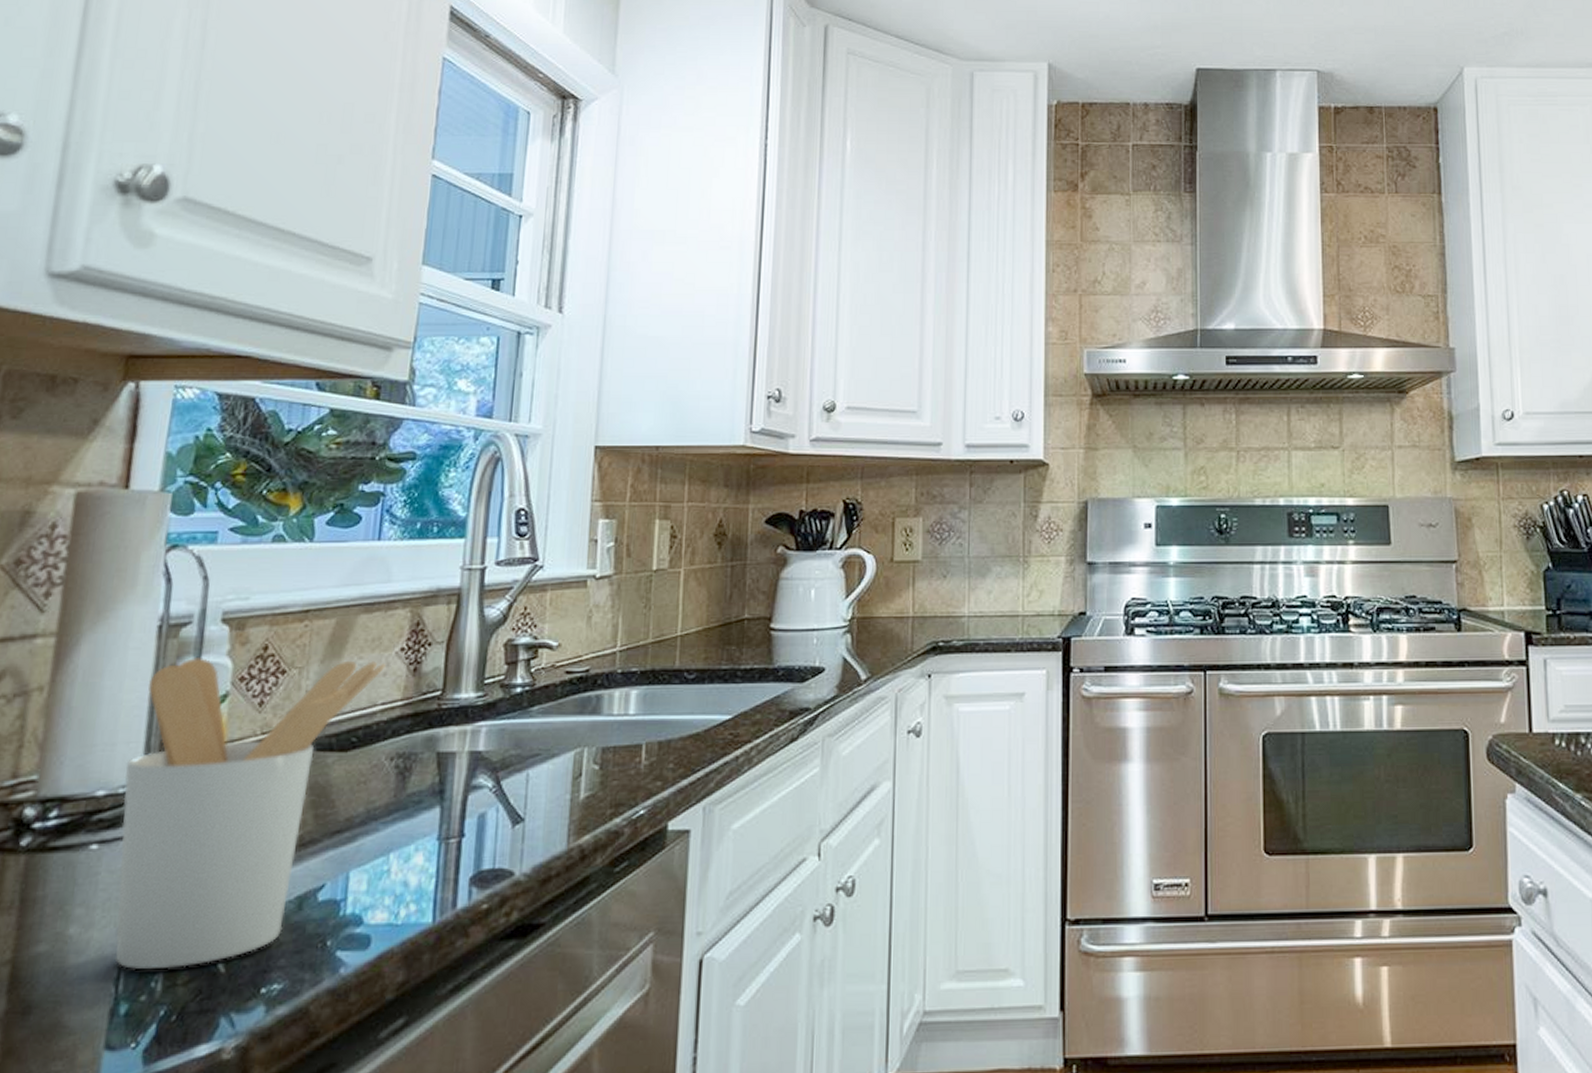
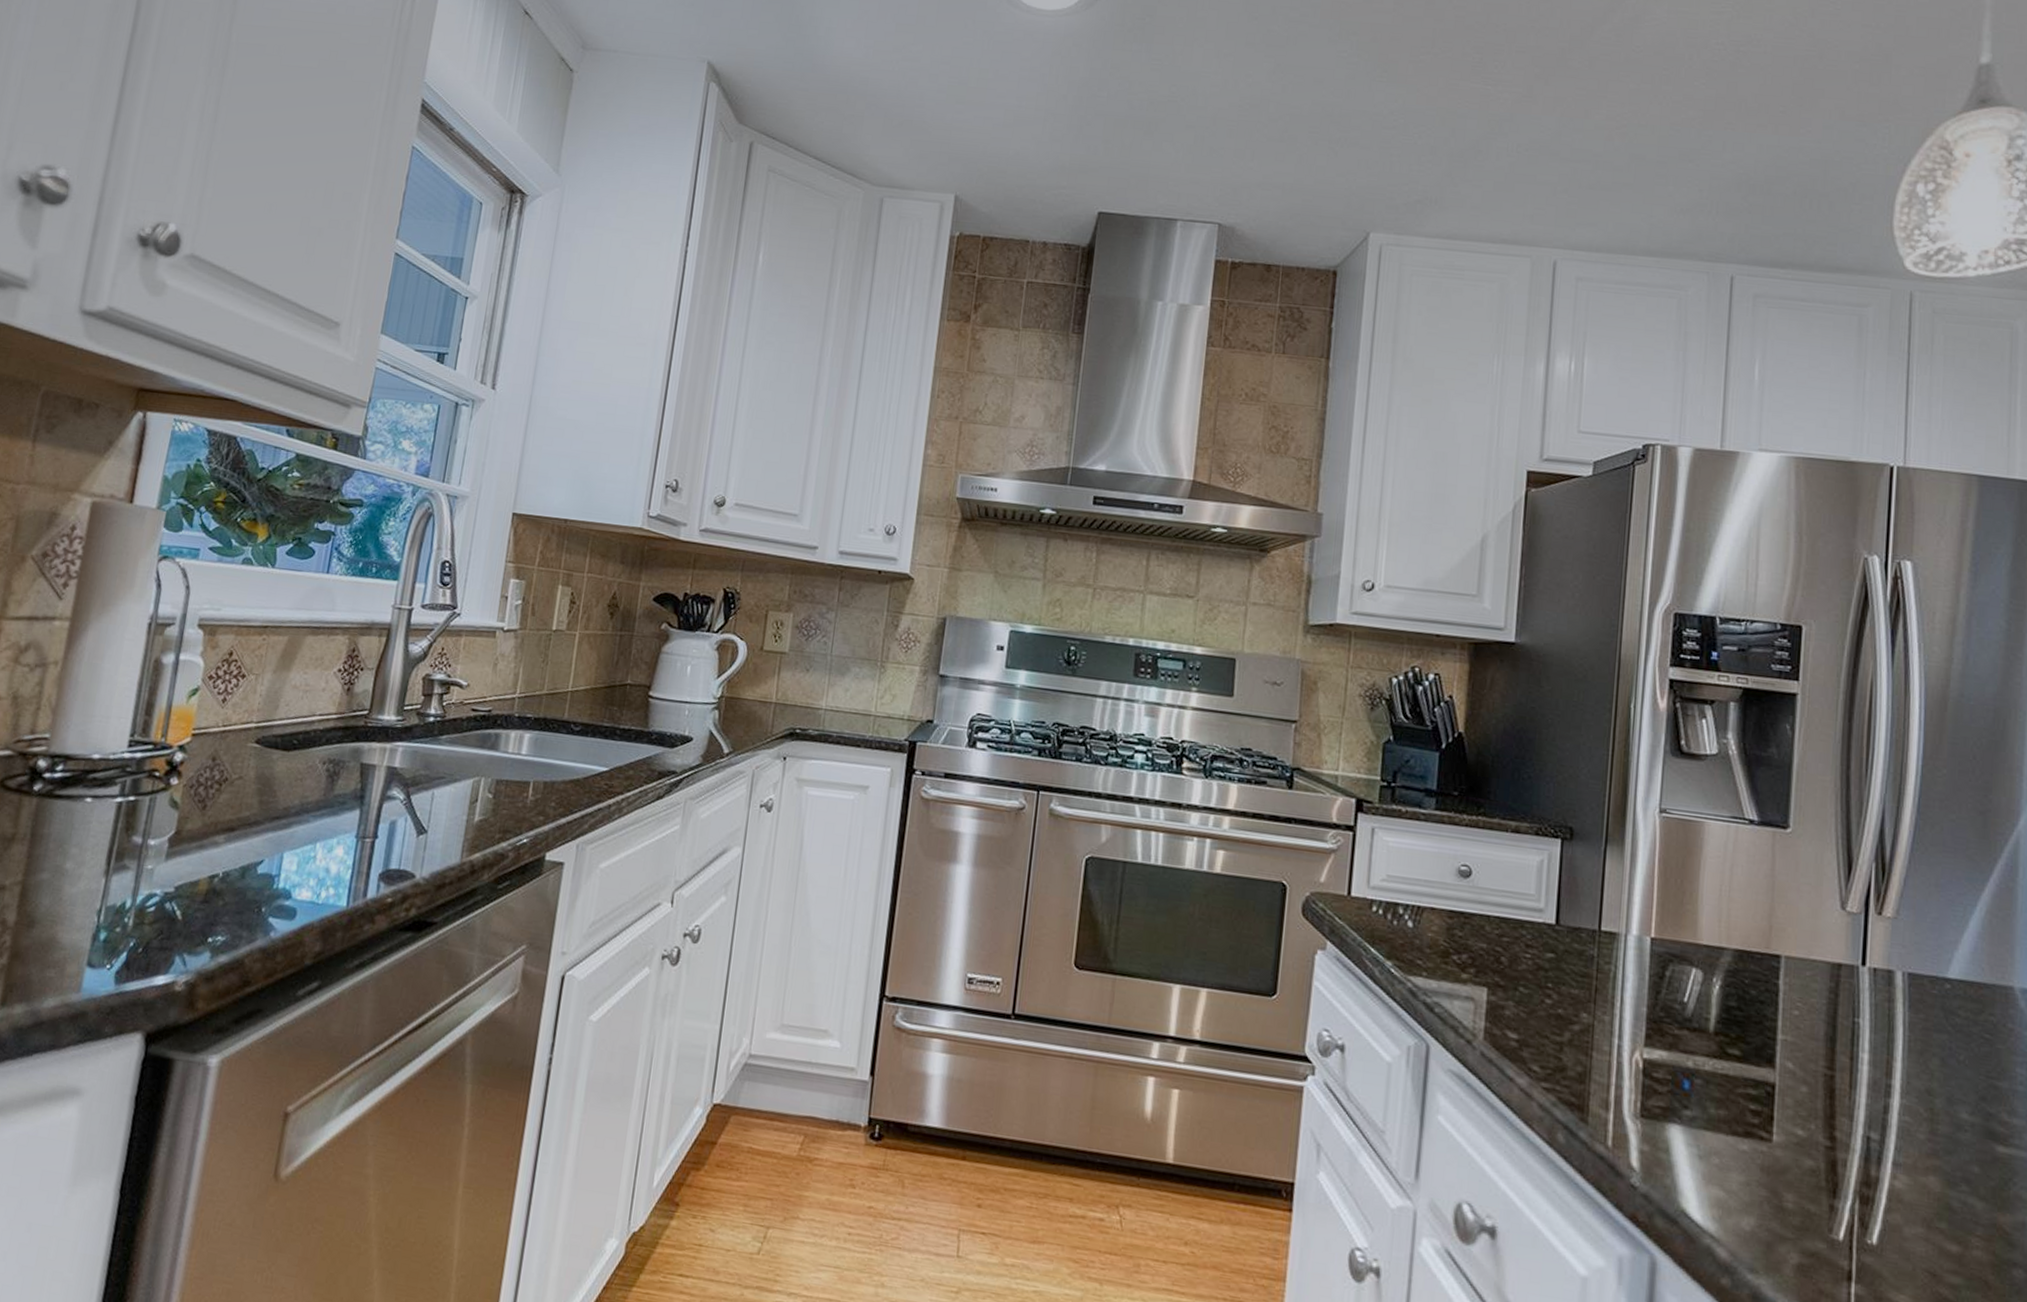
utensil holder: present [115,658,386,969] -> none [99,654,325,910]

